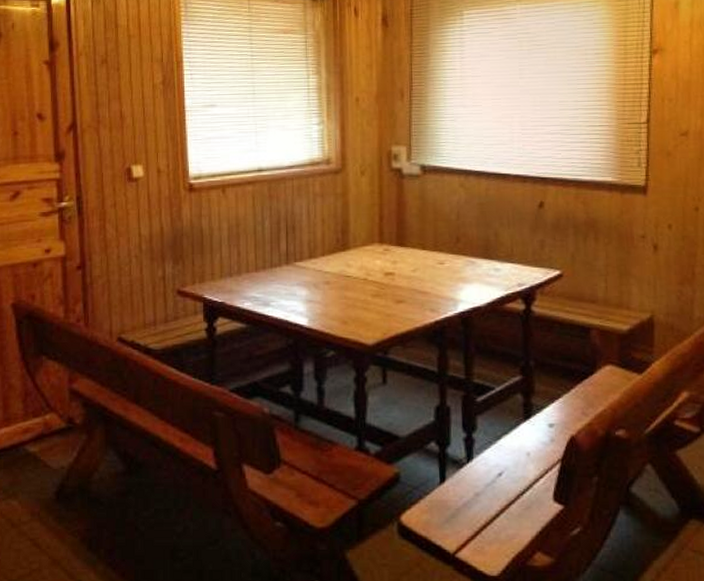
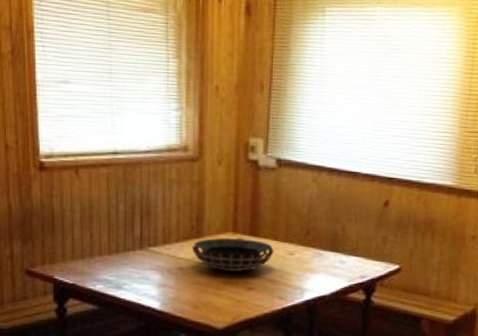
decorative bowl: none [338,250,423,285] -> present [191,238,274,272]

